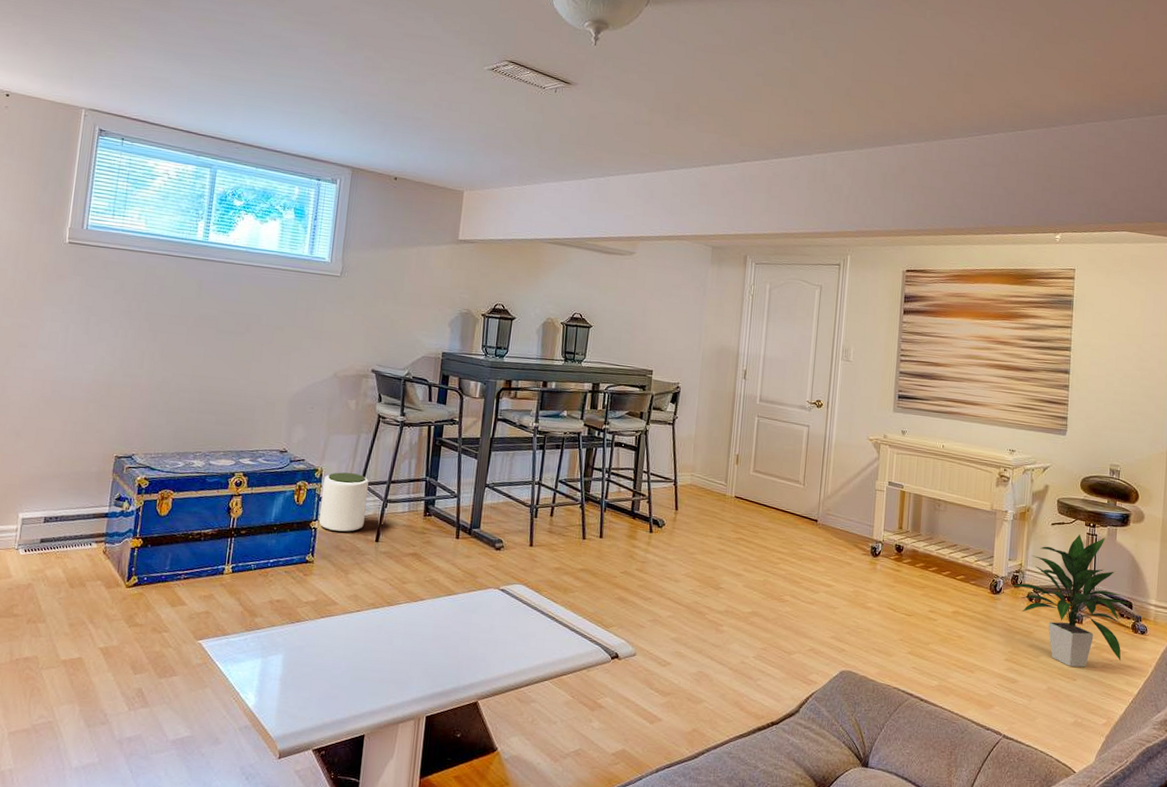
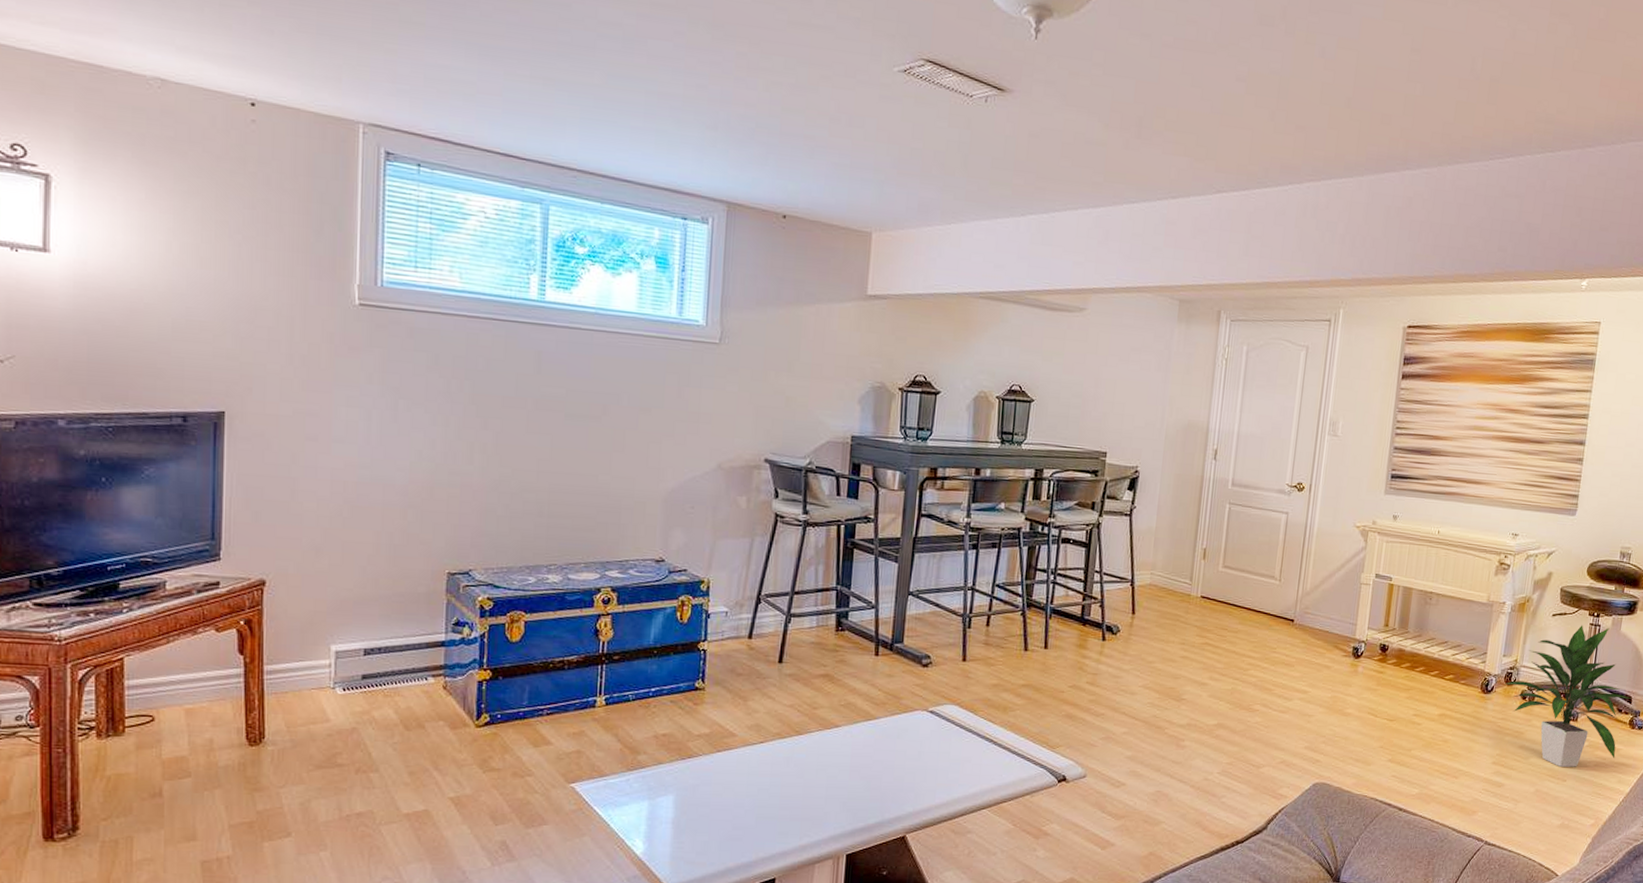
plant pot: present [319,472,369,533] -> none [708,583,767,654]

